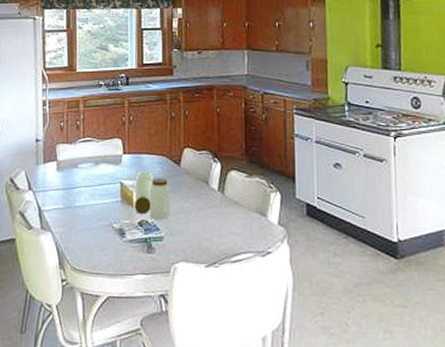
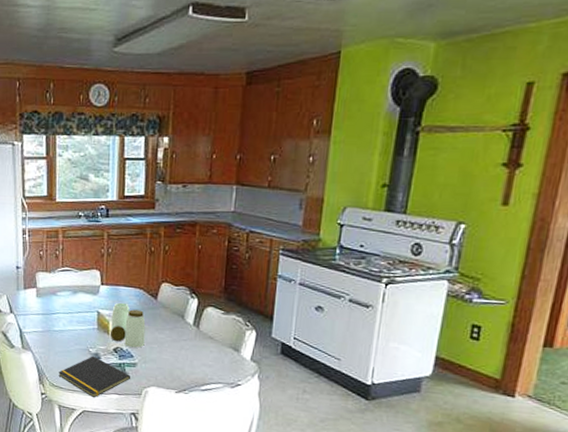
notepad: none [80,232,158,281] -> present [58,356,131,398]

